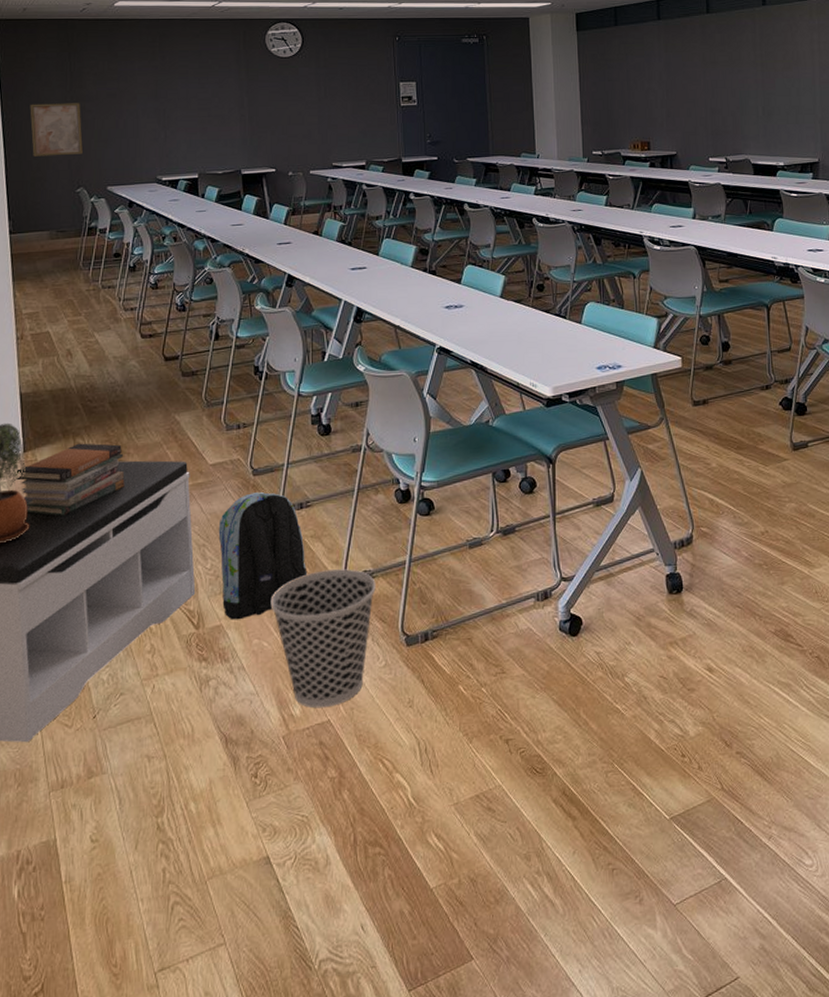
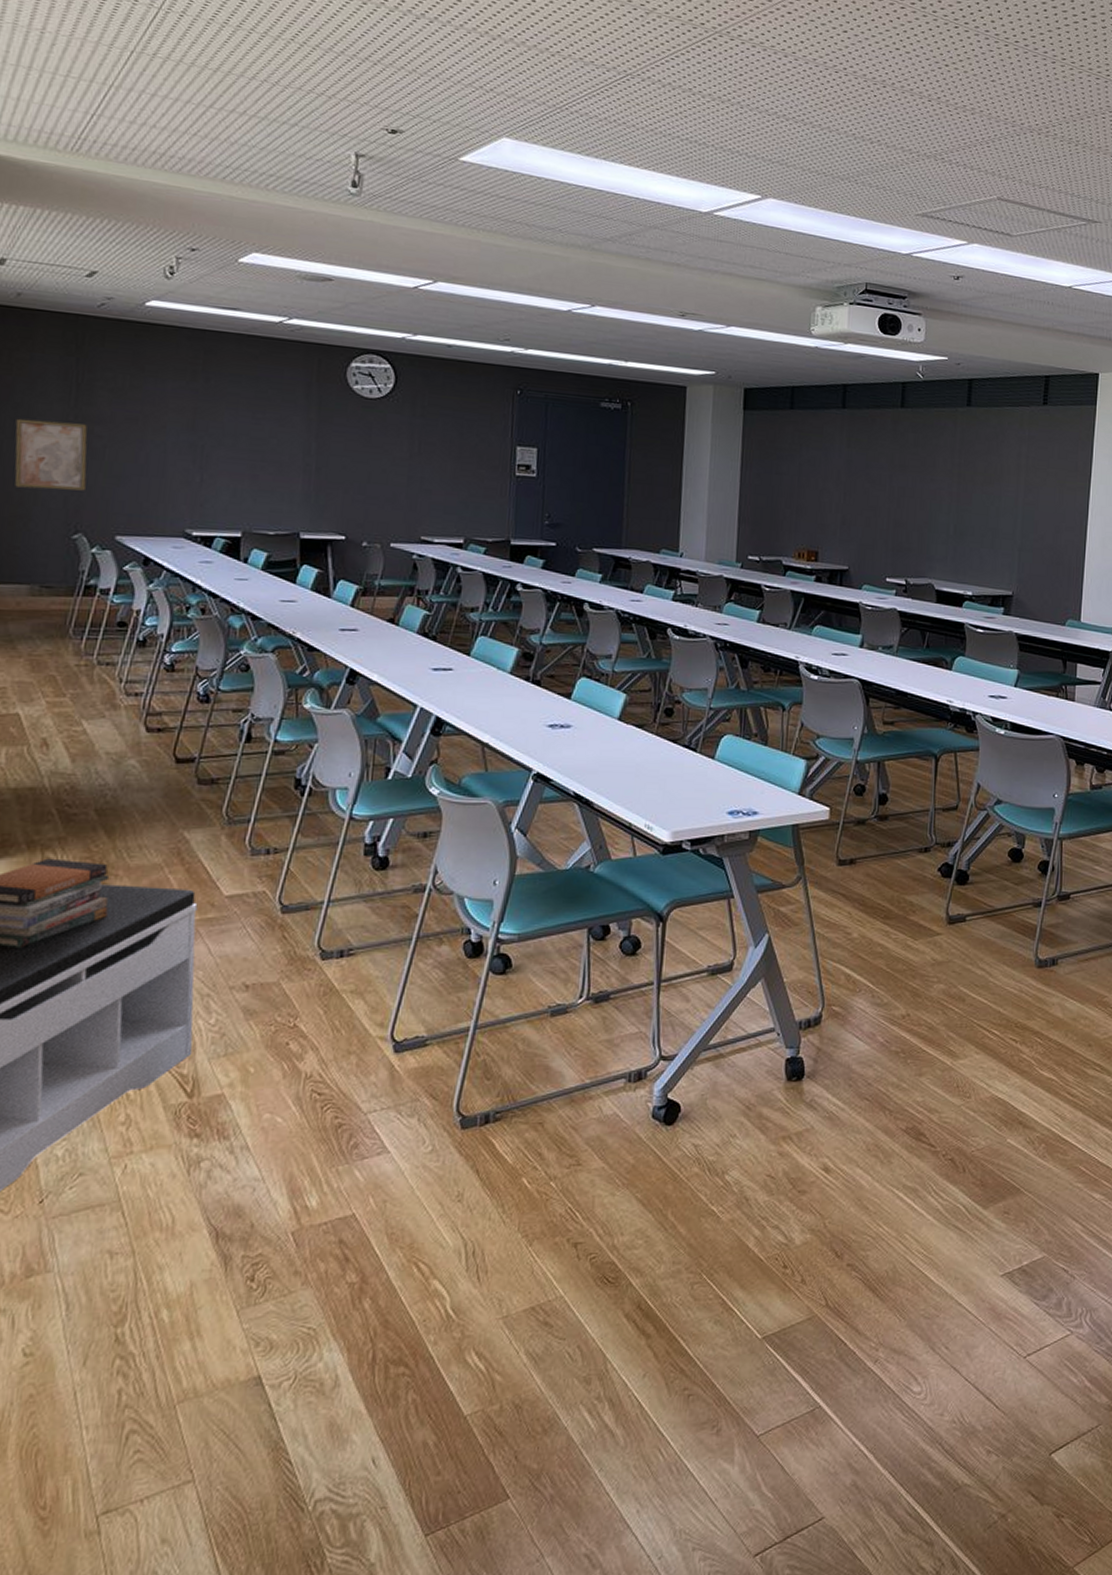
backpack: present [218,492,308,620] -> none [227,934,343,1089]
wastebasket: present [270,569,376,708] -> none [290,1033,429,1200]

